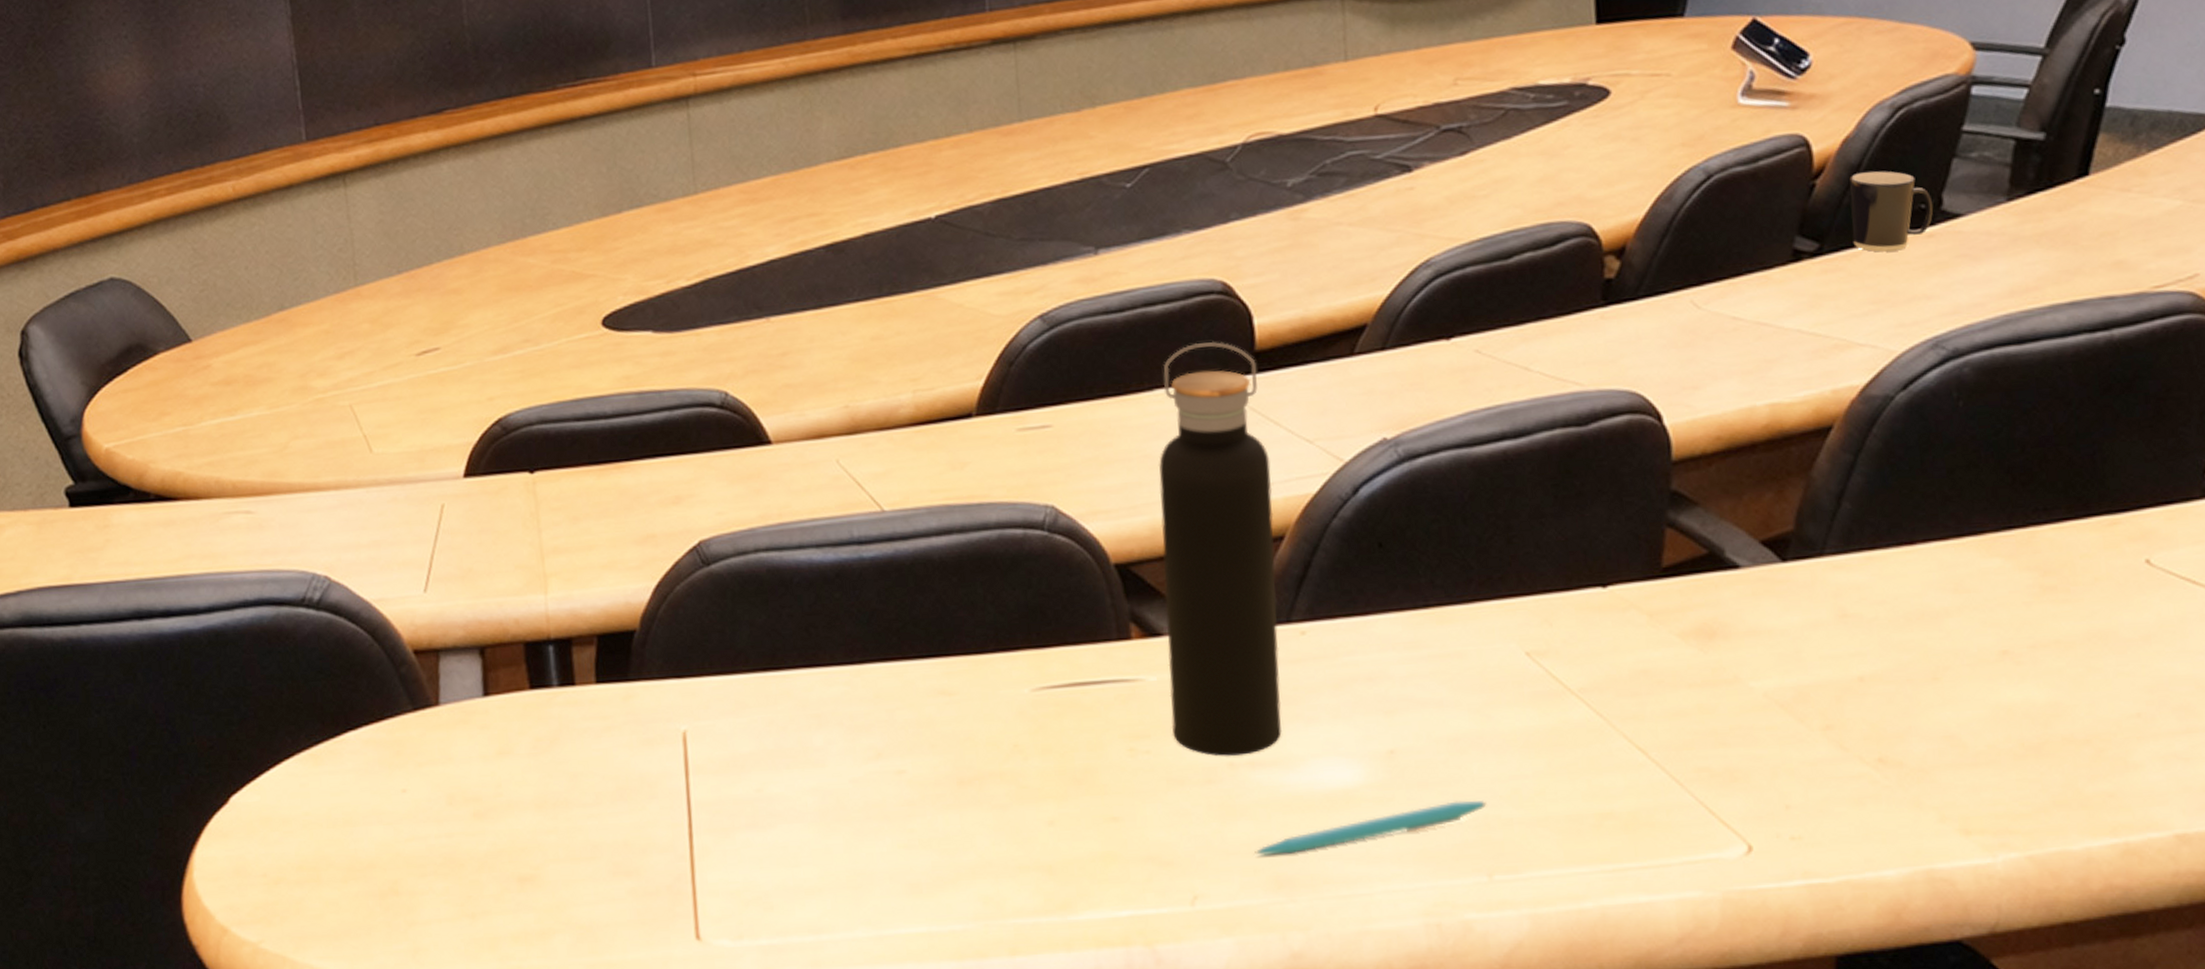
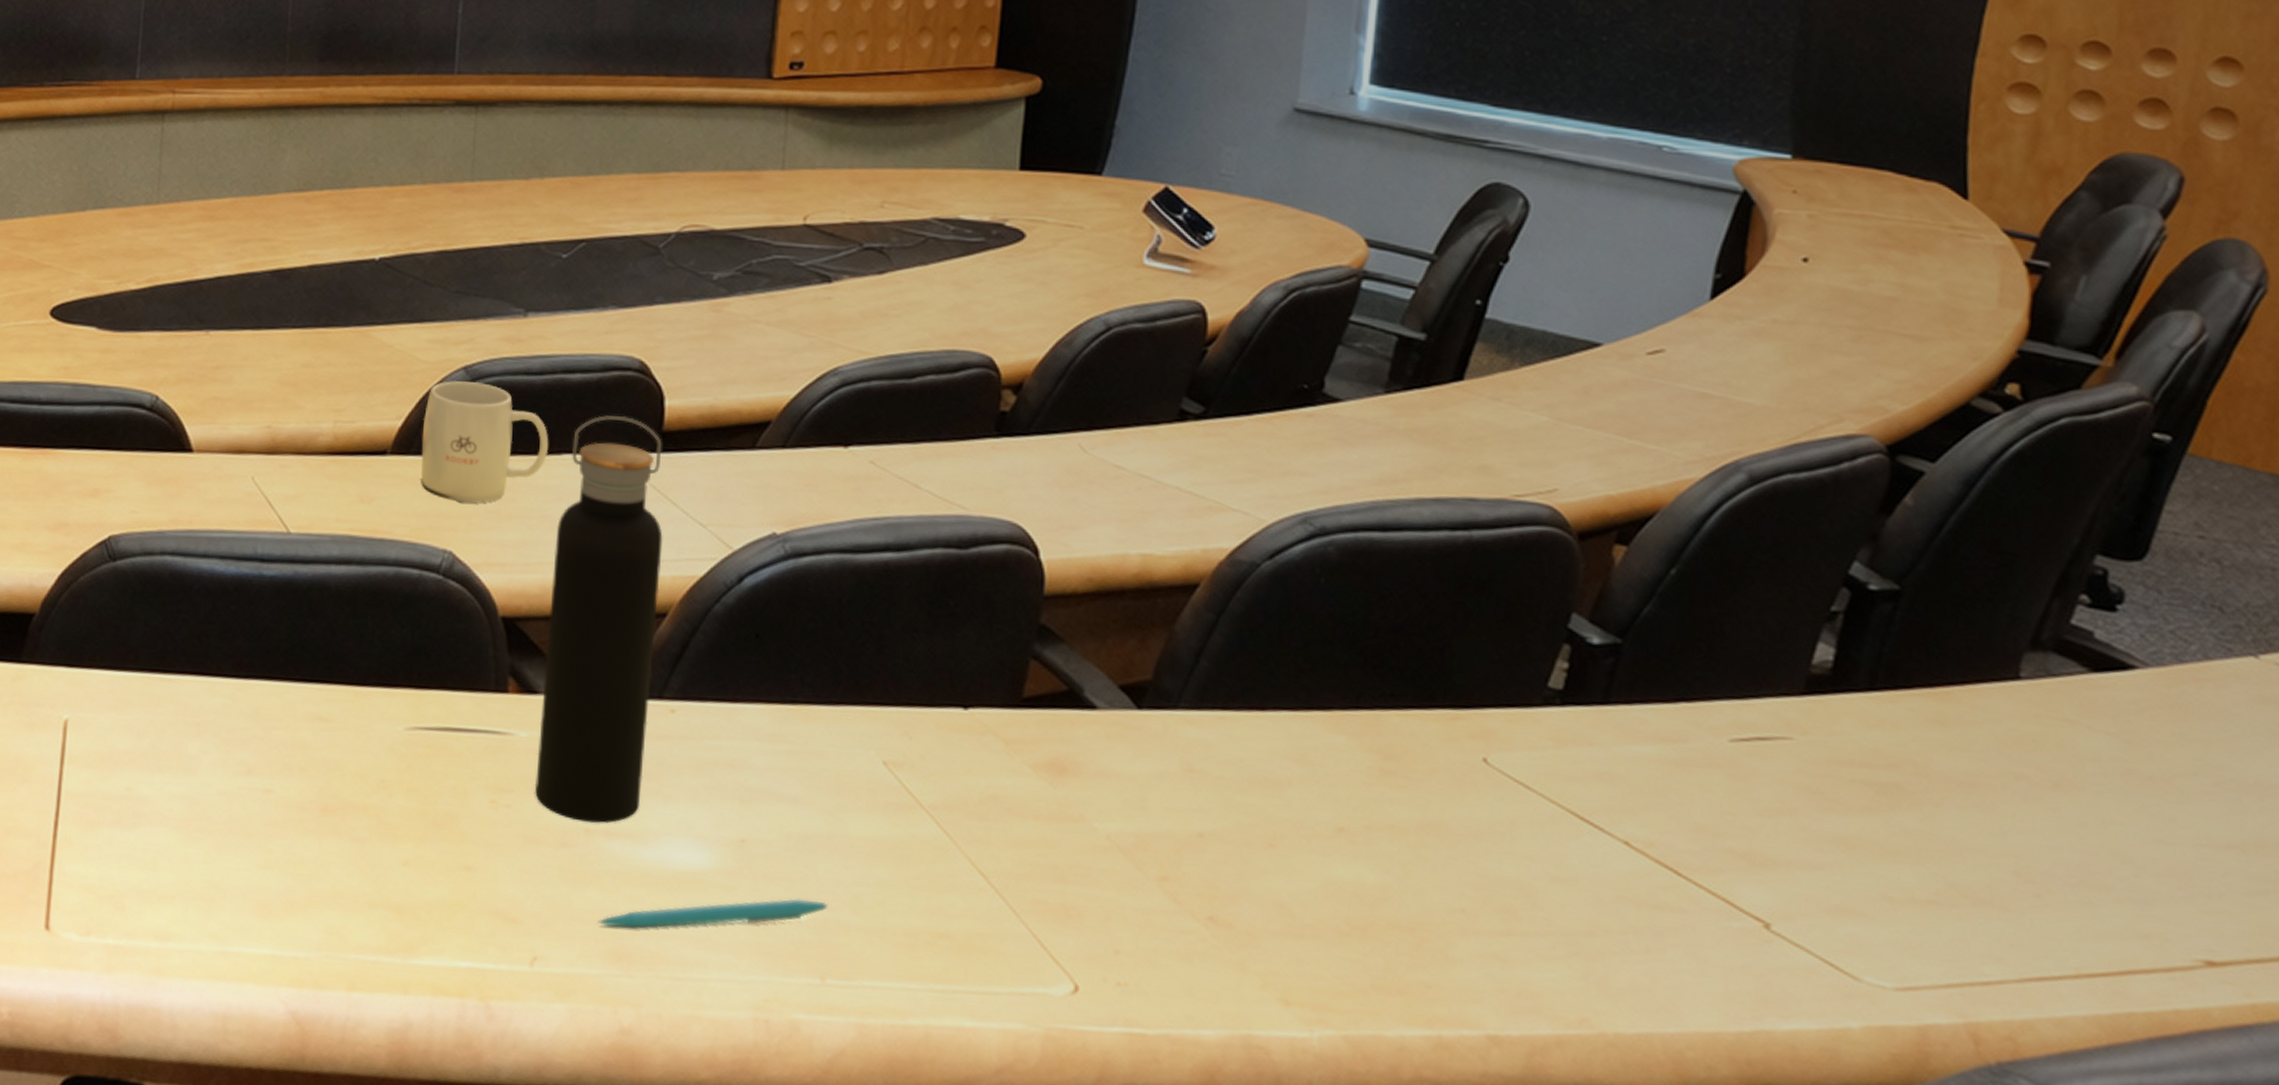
mug: none [1005,328,1140,455] -> present [420,381,549,504]
mug: present [1849,171,1934,252] -> none [1237,345,1315,425]

